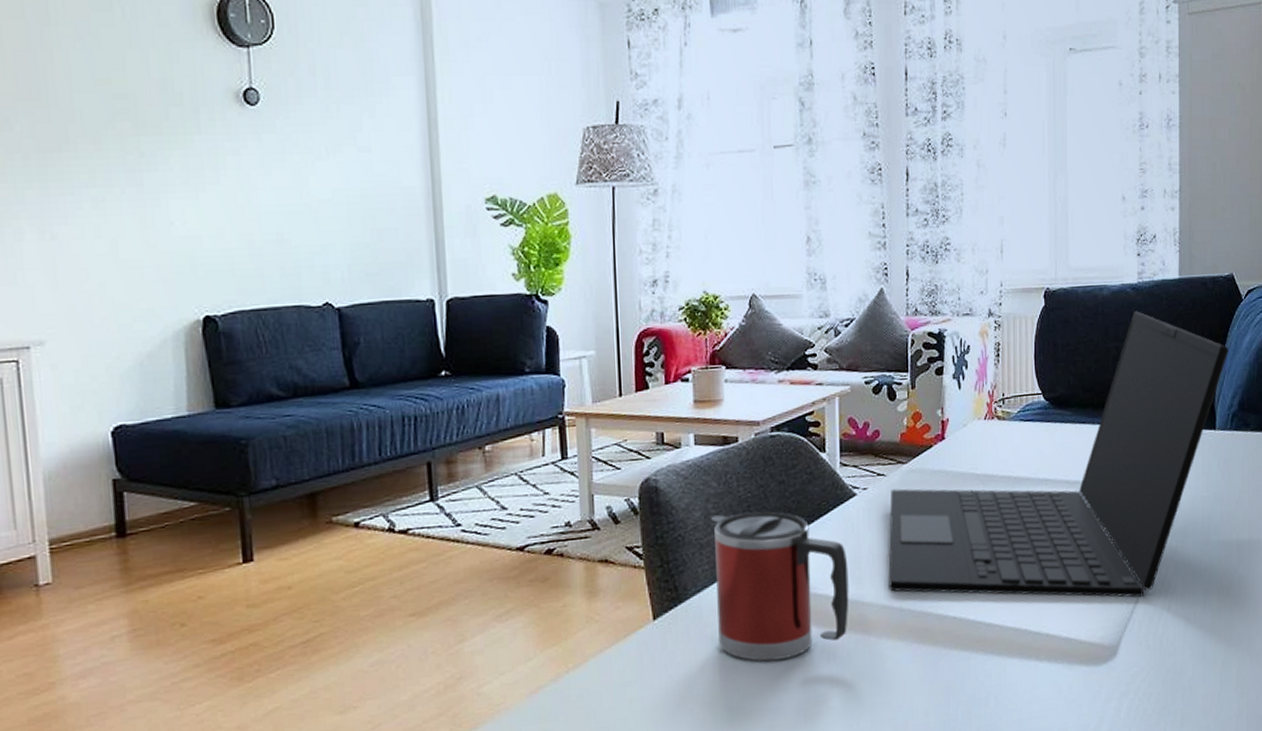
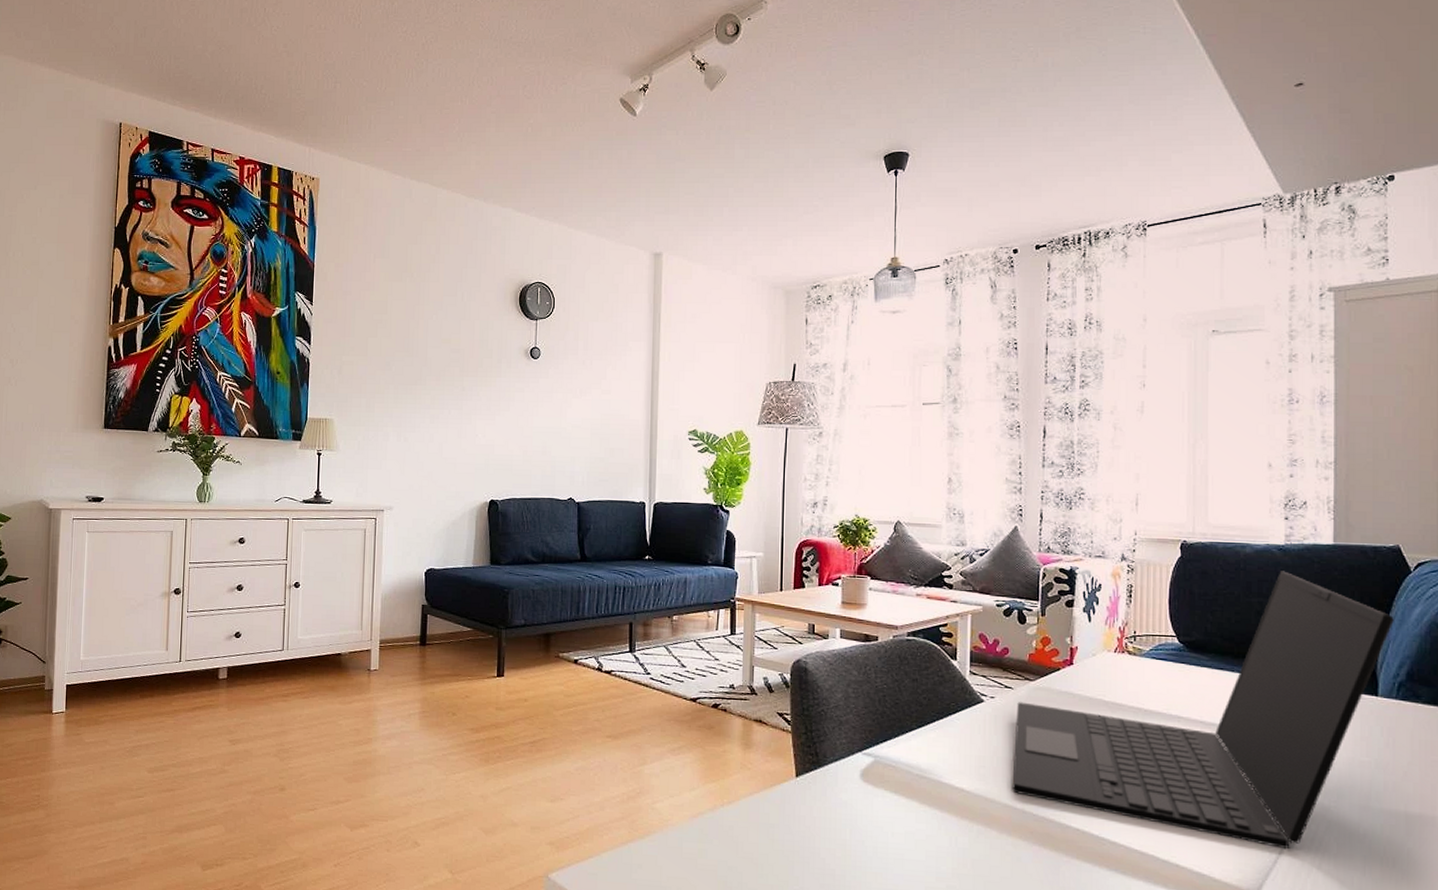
mug: present [711,511,849,661] -> none [851,699,973,834]

